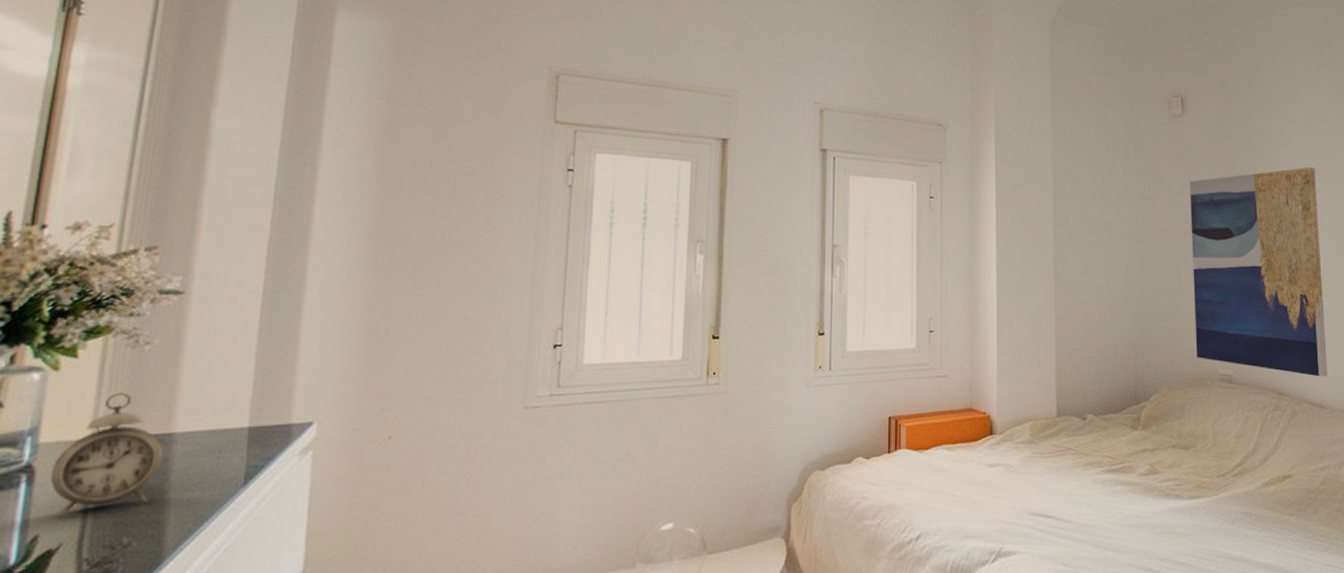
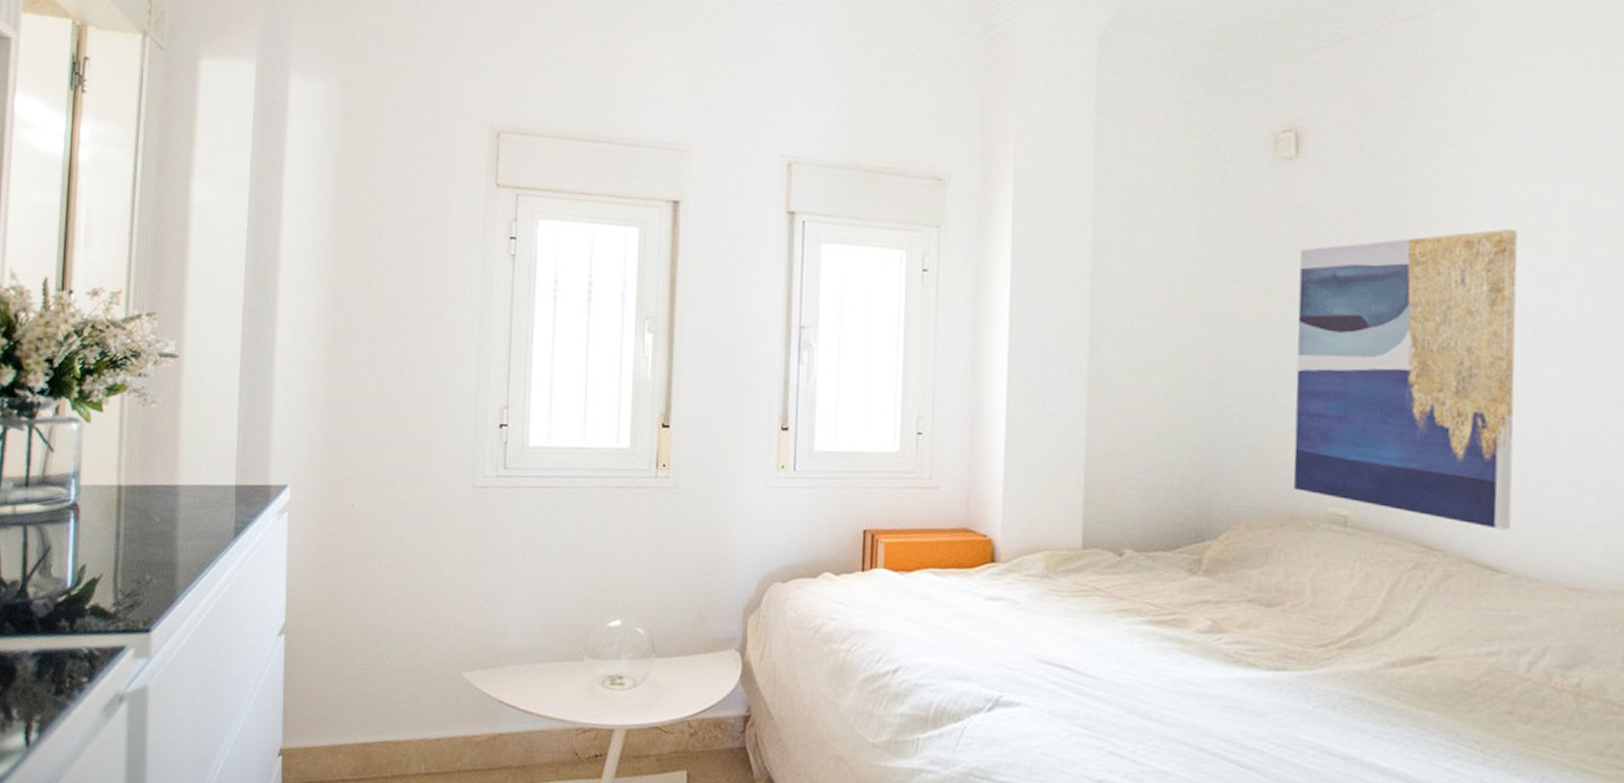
alarm clock: present [50,392,164,517] -> none [90,445,171,551]

